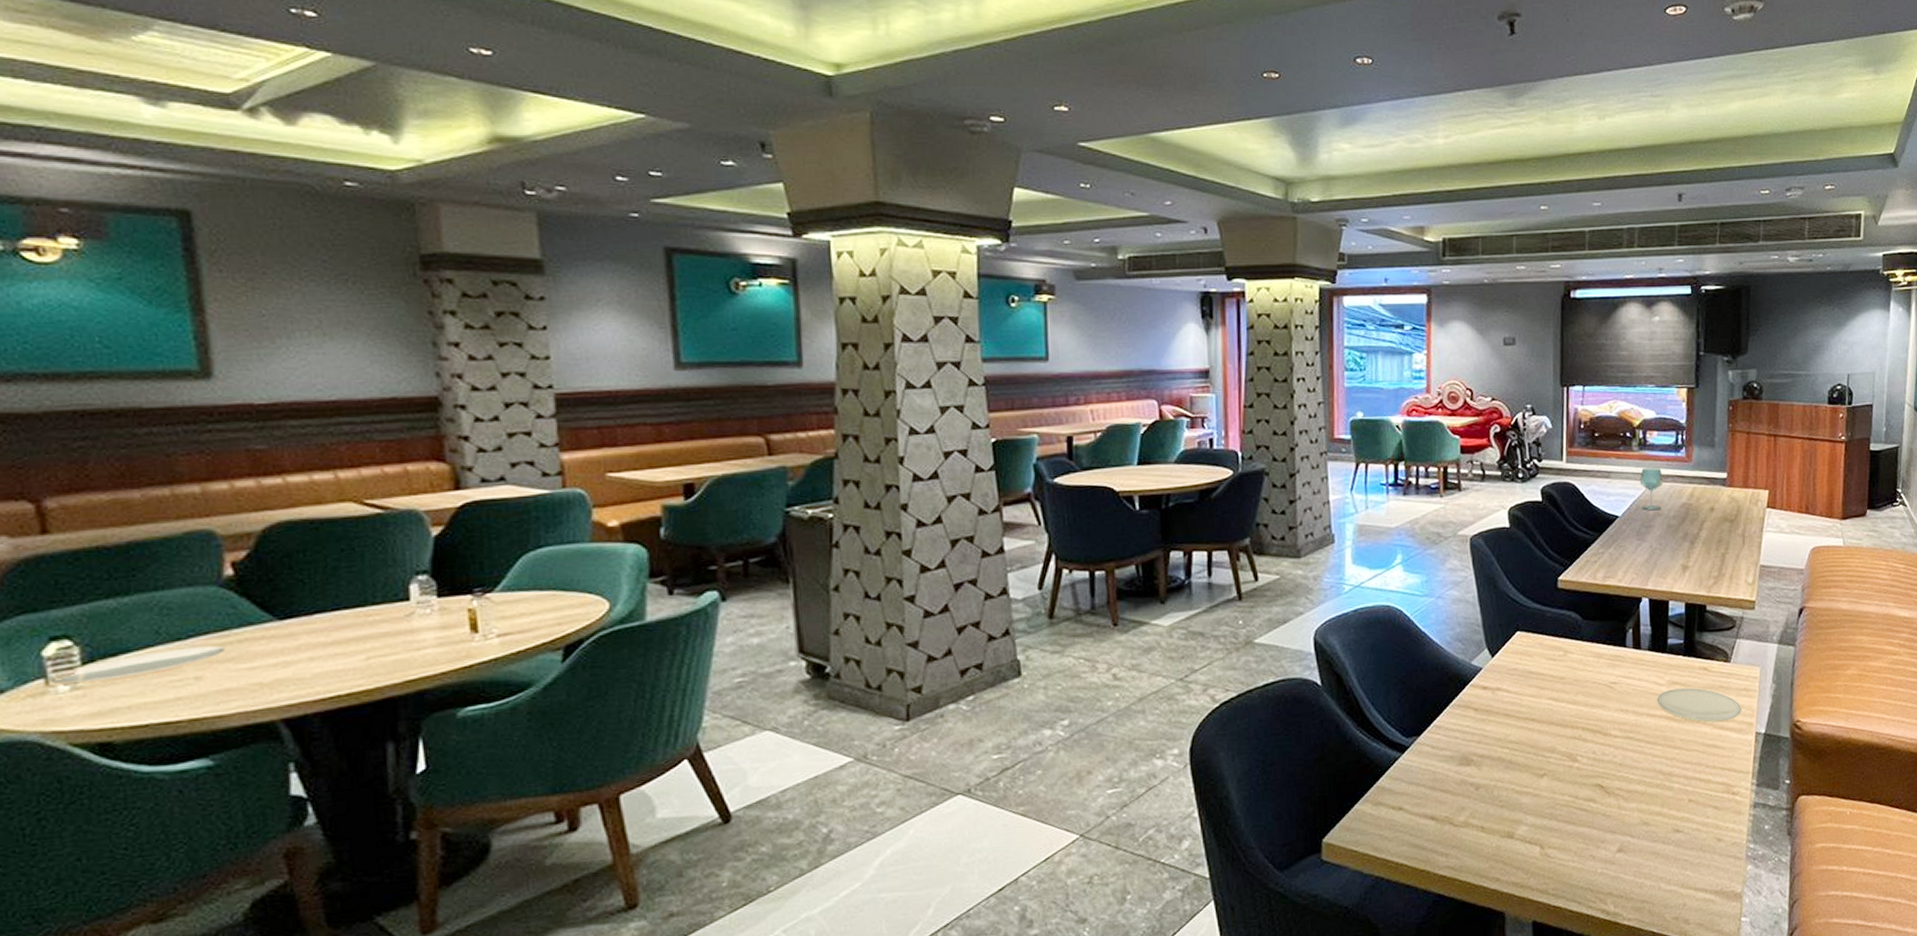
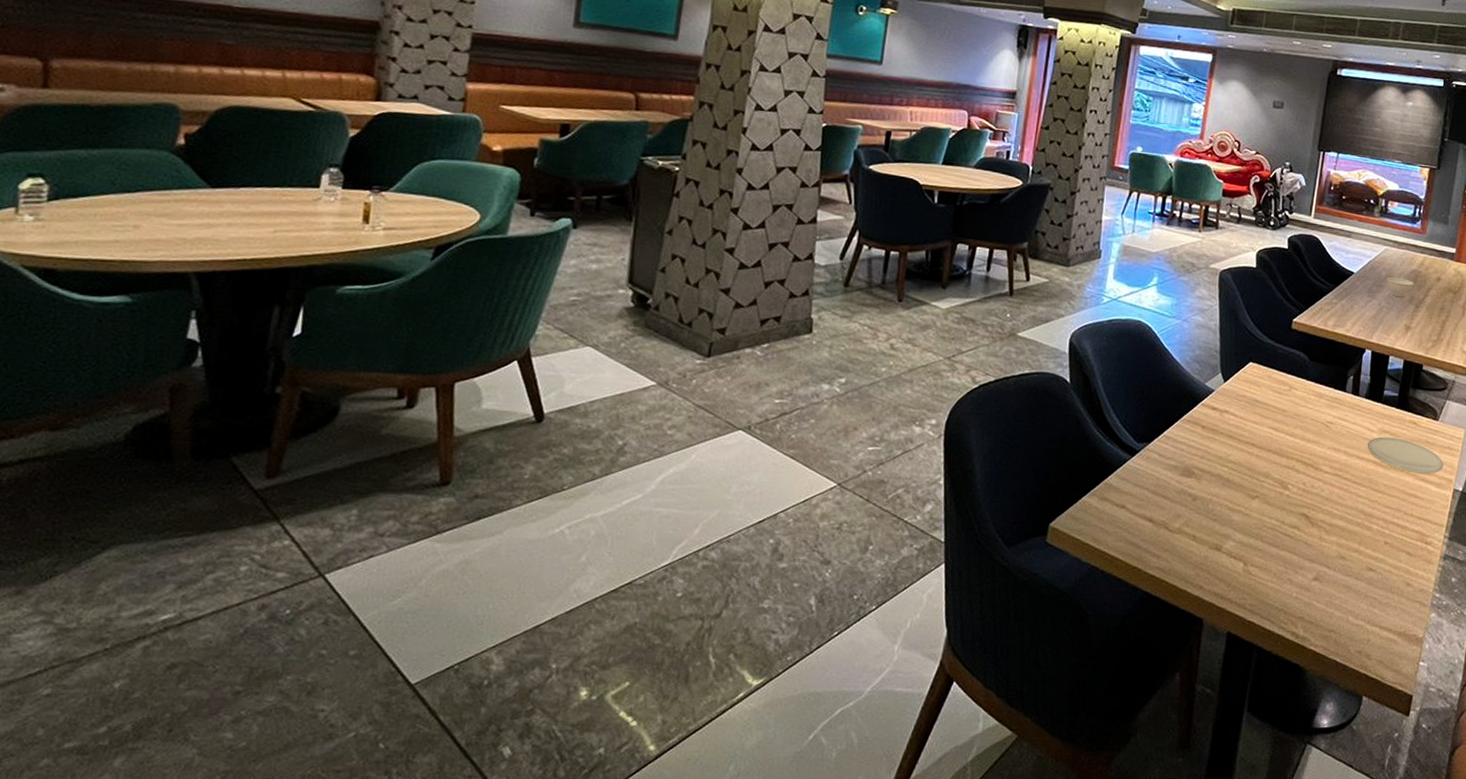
plate: present [49,645,225,685] -> none [19,198,163,219]
wine glass: present [1640,467,1664,511] -> none [1376,233,1398,273]
bowl: none [1655,514,1686,536] -> present [1386,277,1414,298]

